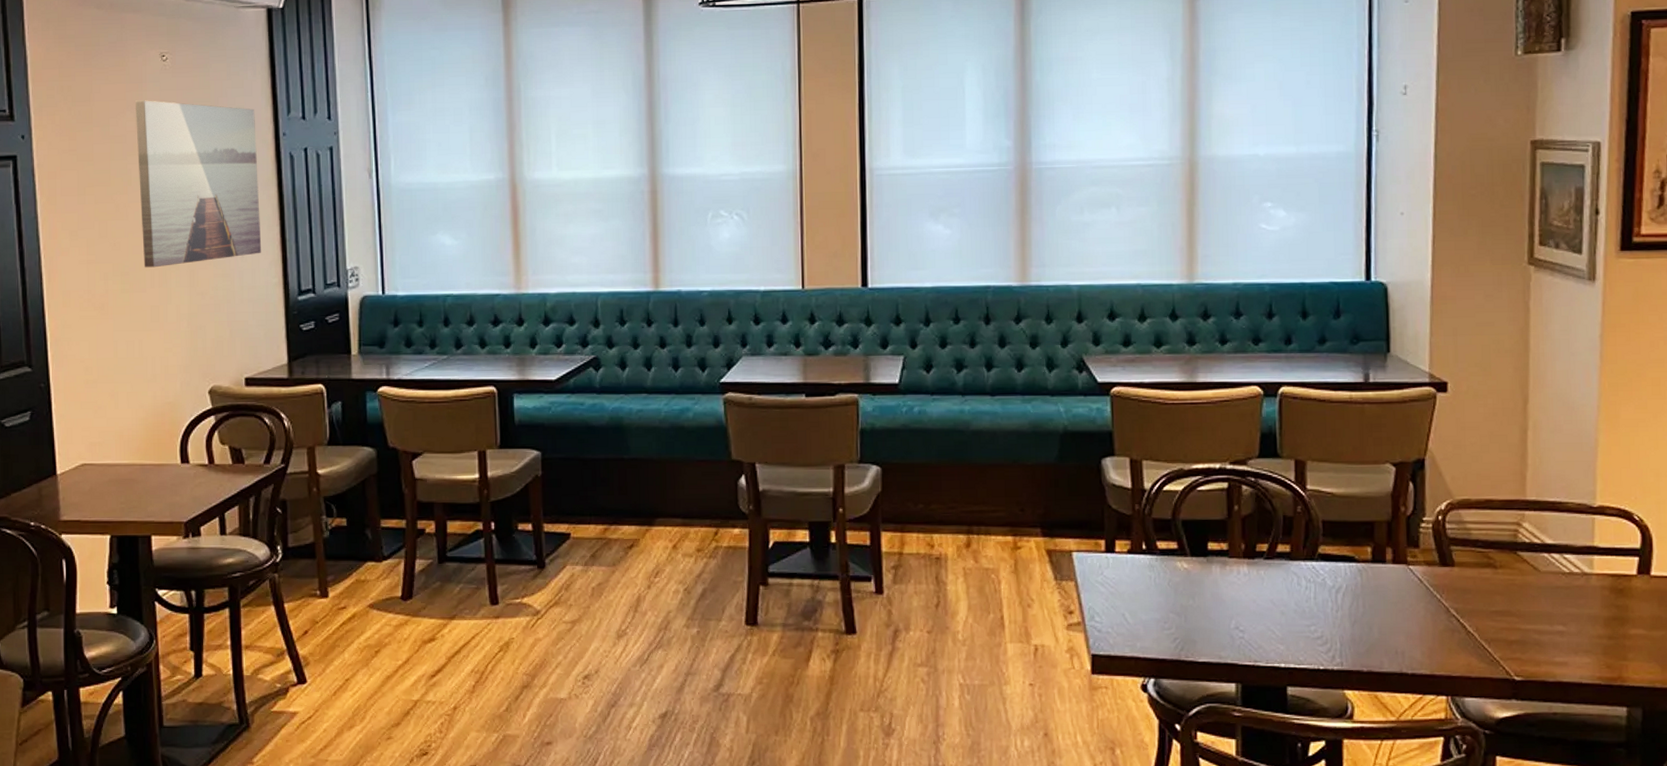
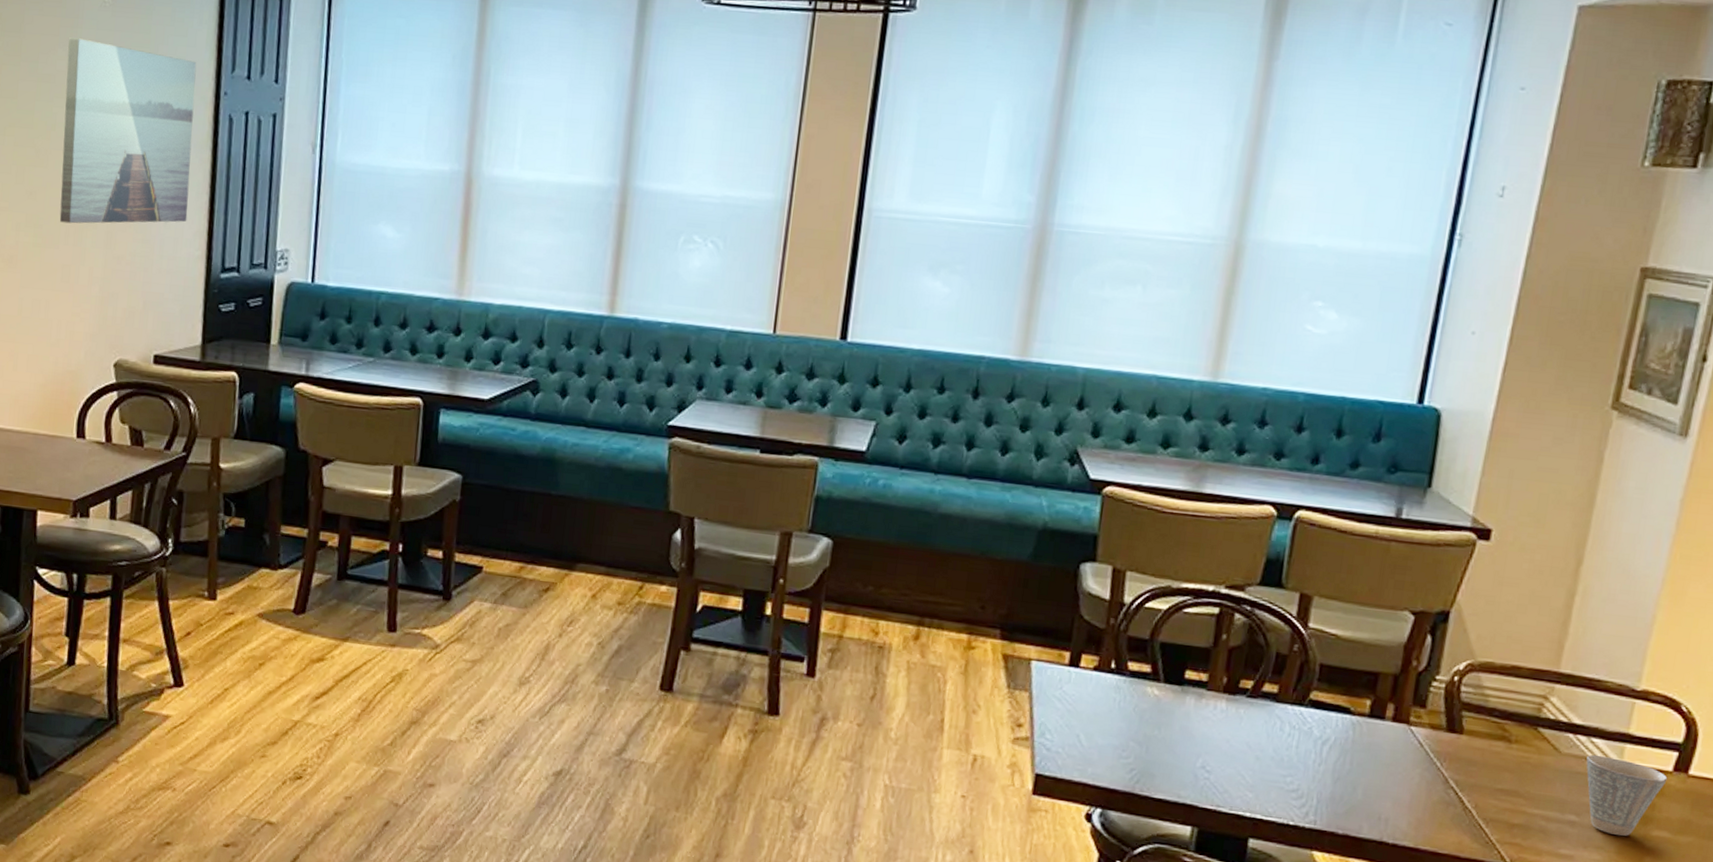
cup: none [1563,569,1634,639] -> present [1586,754,1668,836]

